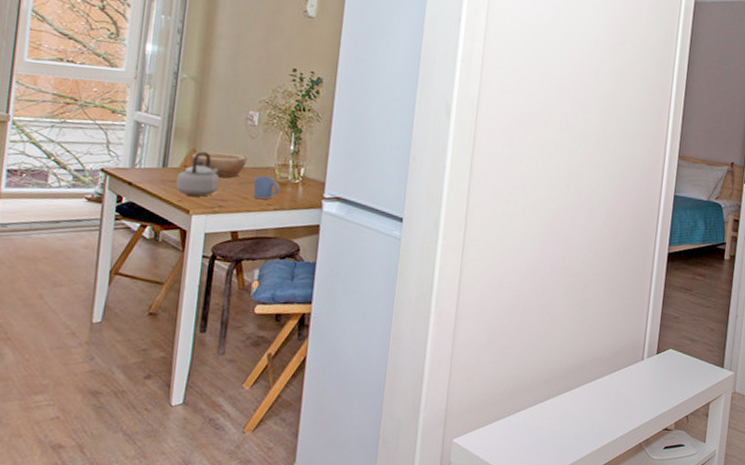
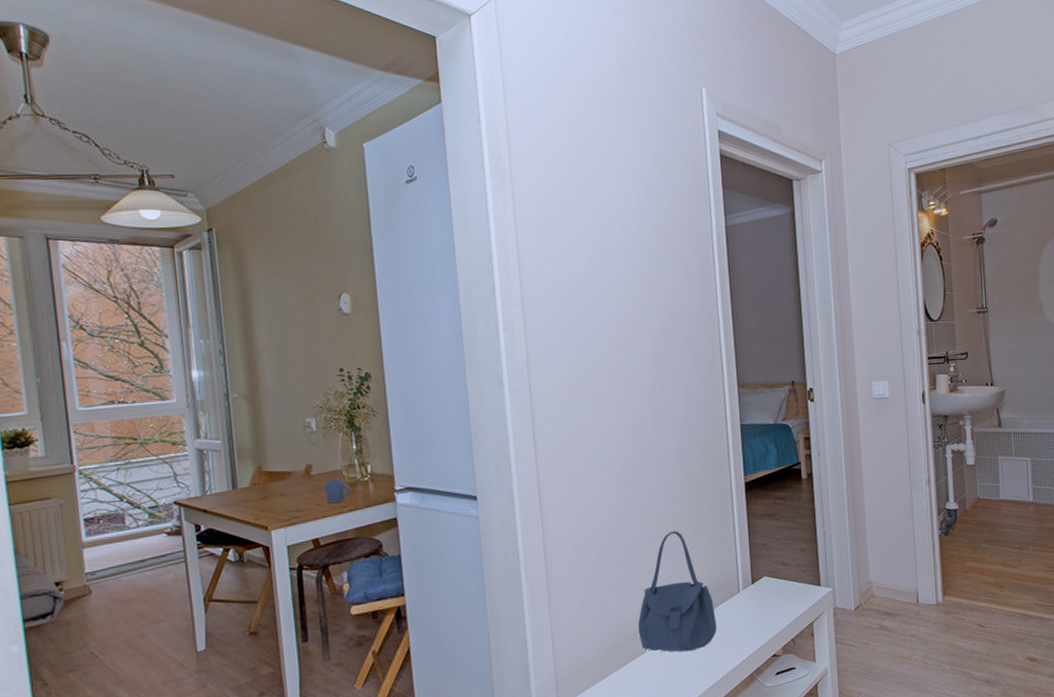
teapot: present [176,151,220,197] -> none [248,466,292,512]
bowl: present [191,152,246,179] -> none [258,463,313,490]
handbag: none [536,288,616,410] -> present [638,531,717,652]

